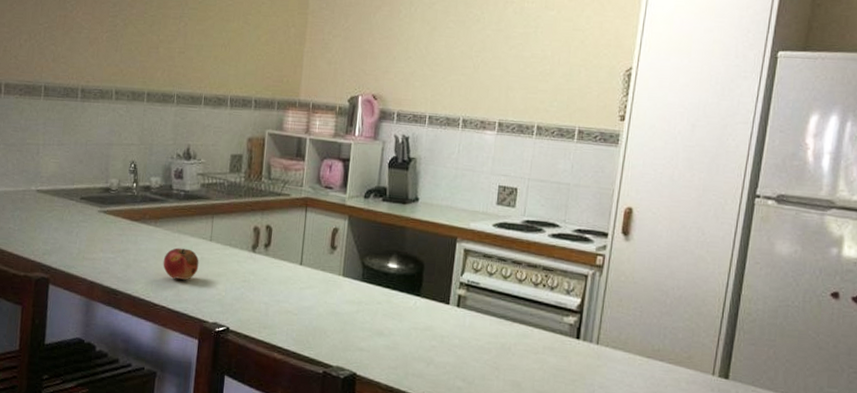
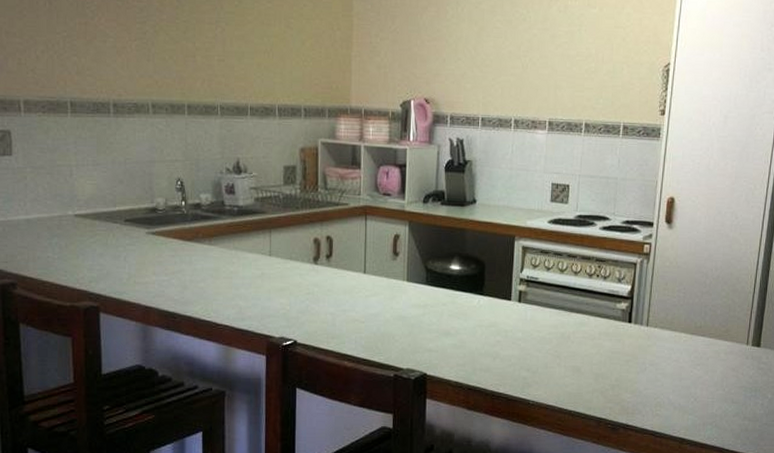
fruit: present [163,247,199,280] -> none [222,265,260,297]

